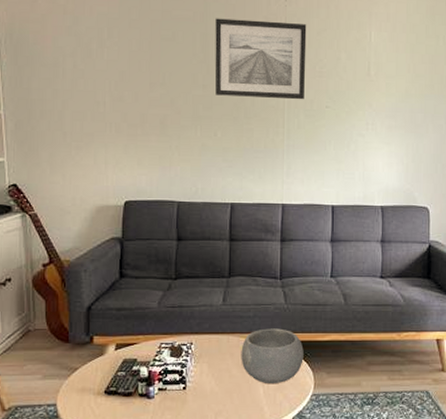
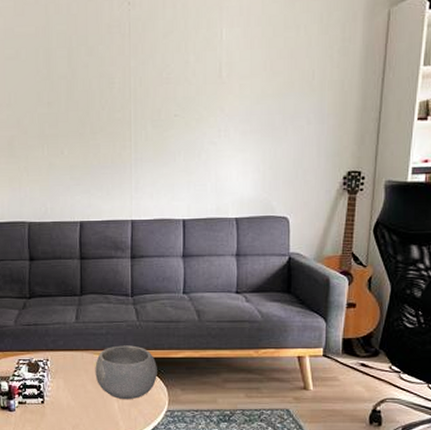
wall art: present [215,18,307,100] -> none [58,28,152,112]

